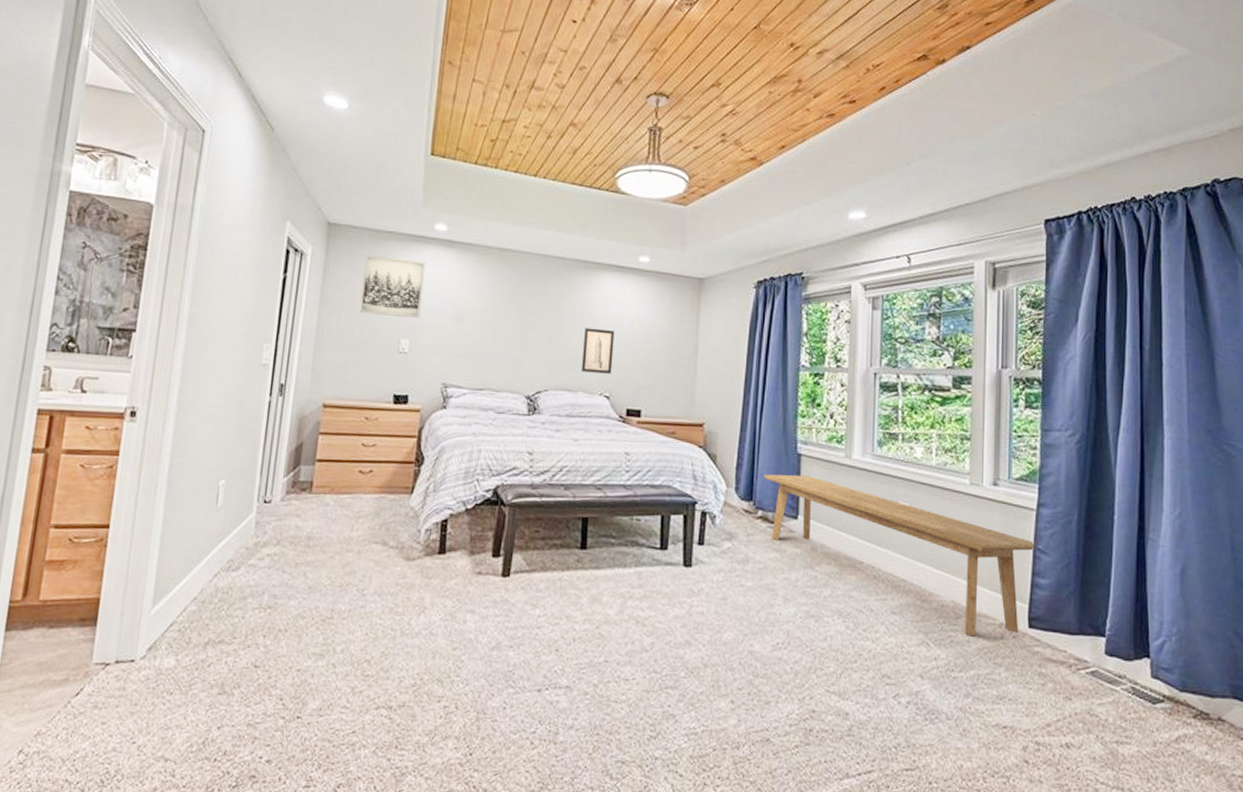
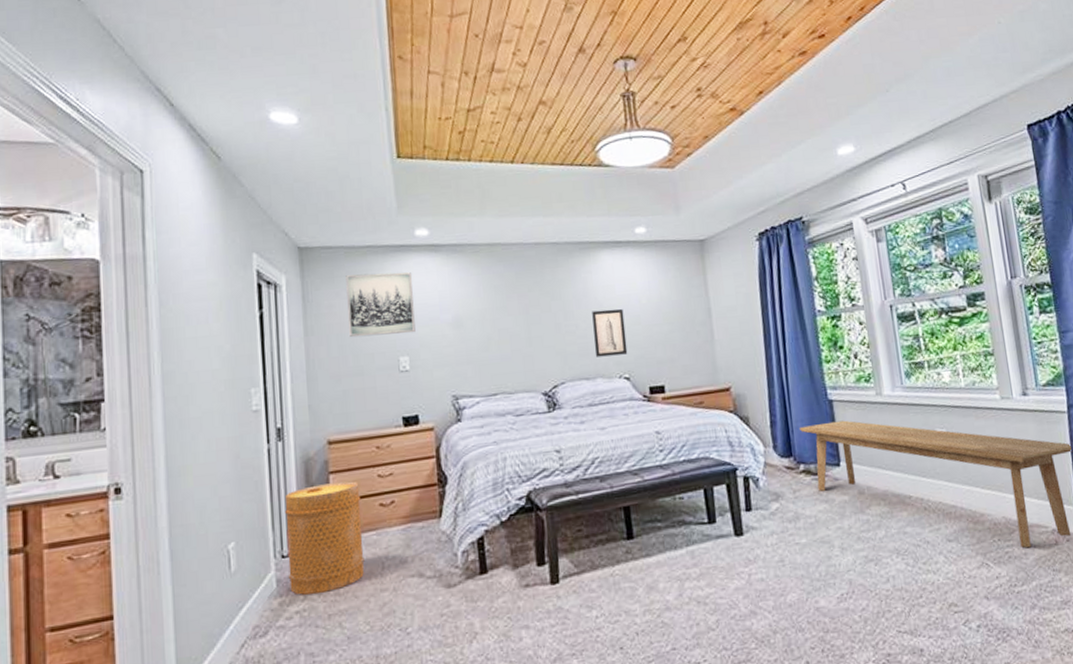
basket: none [266,442,344,542] -> present [285,481,365,595]

